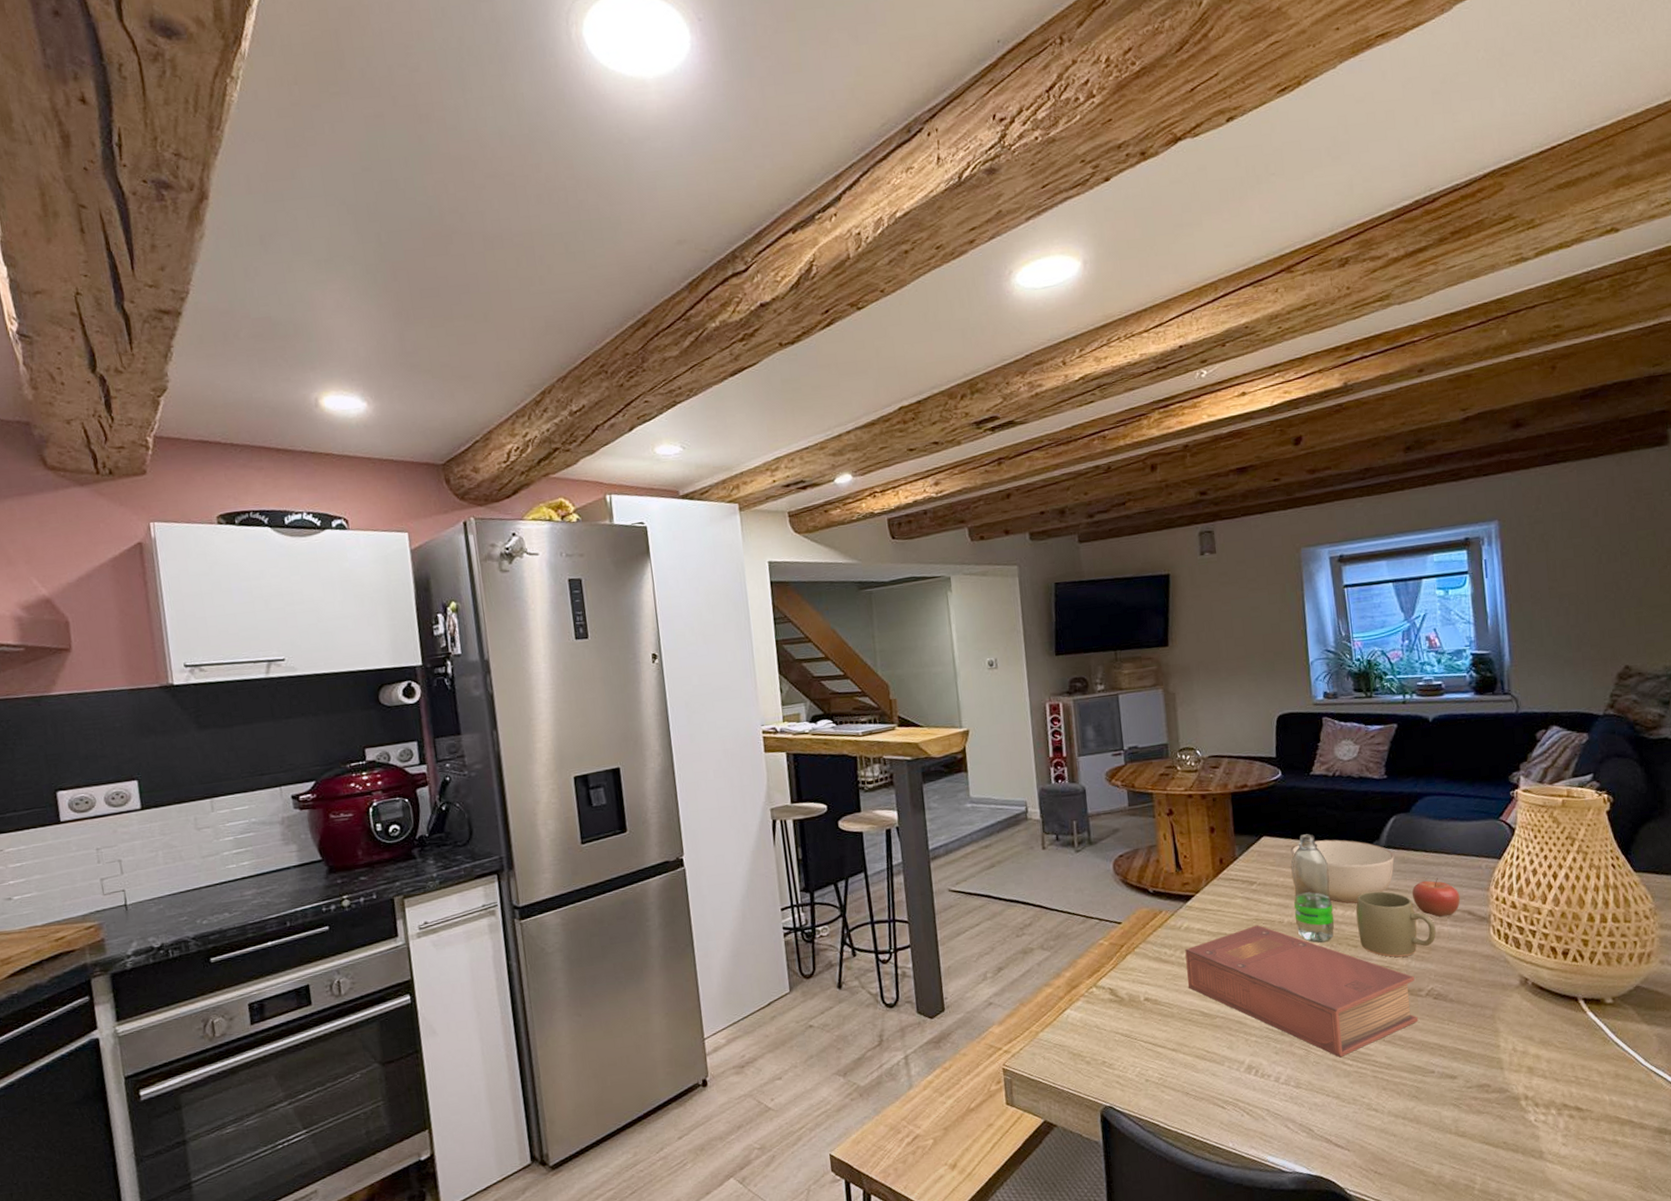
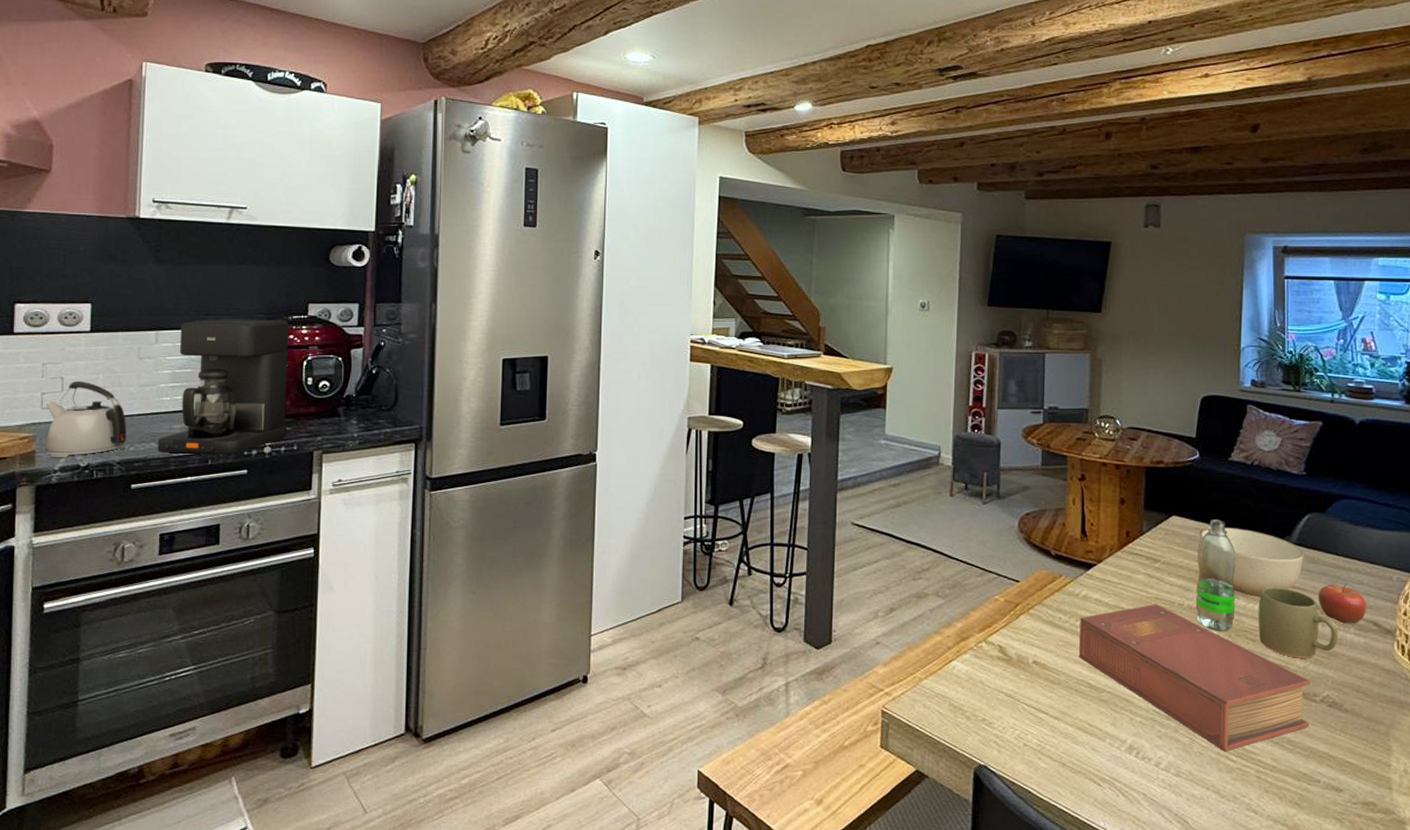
kettle: none [107,860,199,944] -> present [45,380,126,458]
coffee maker: none [230,769,364,922] -> present [157,318,289,455]

